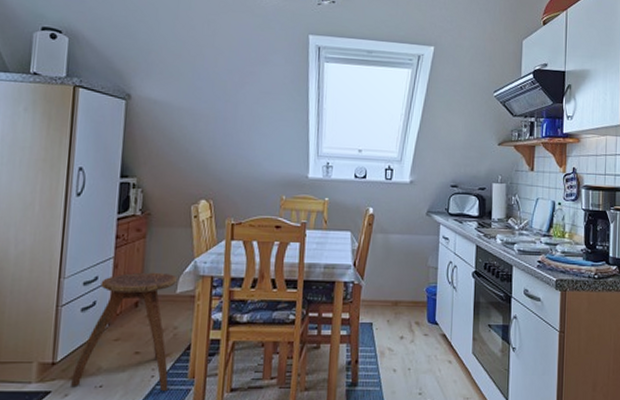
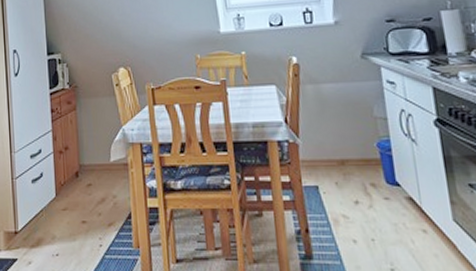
stool: present [71,272,177,392] -> none [32,142,116,262]

